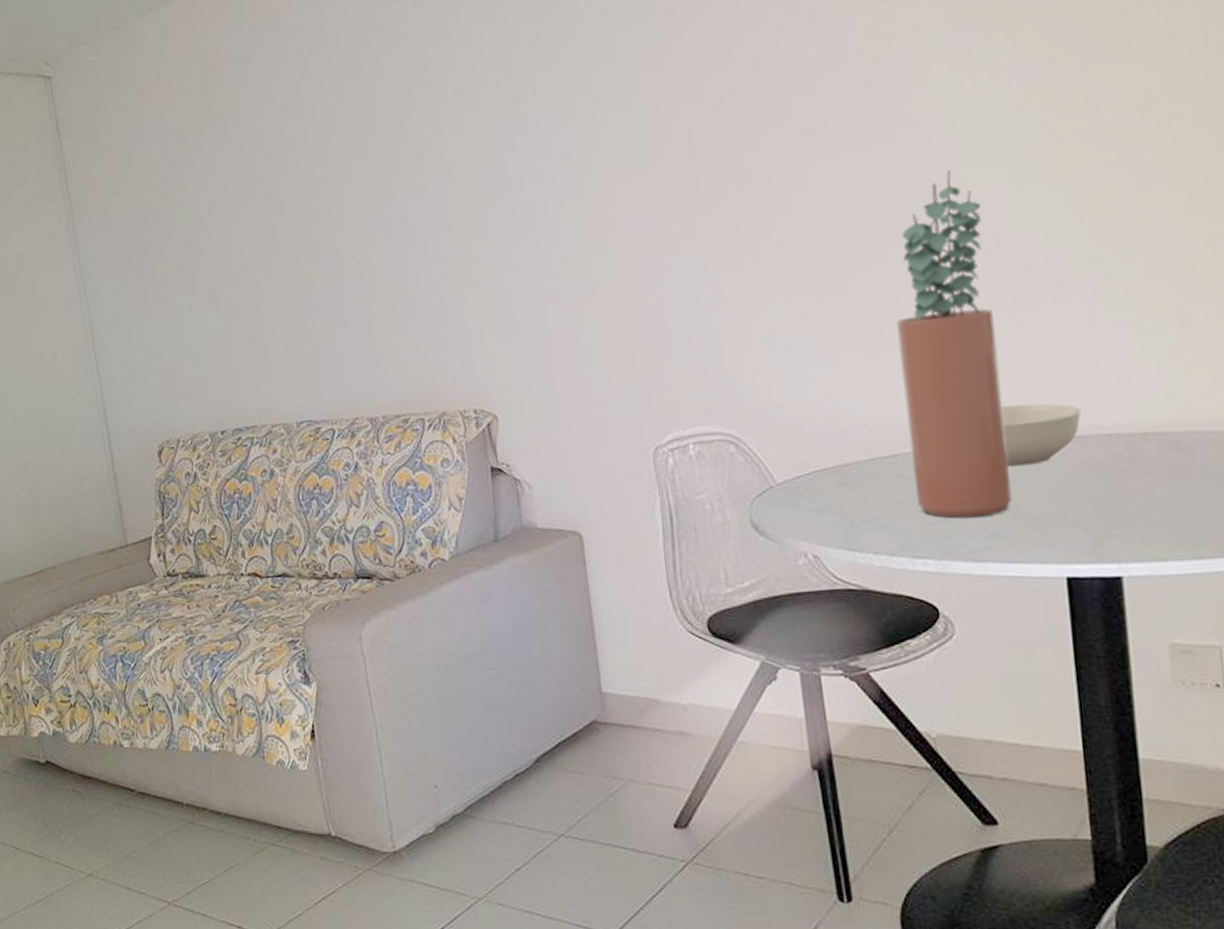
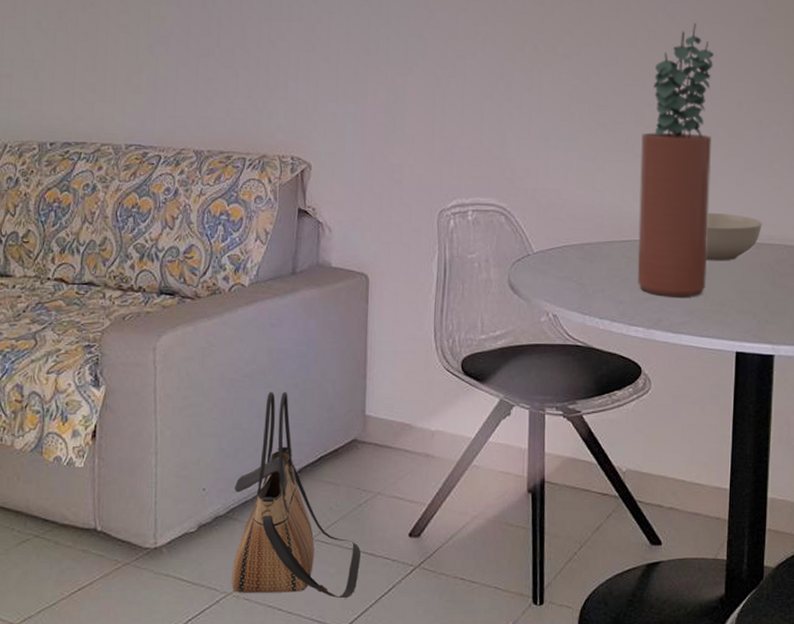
tote bag: none [468,672,622,901] -> present [231,391,360,599]

